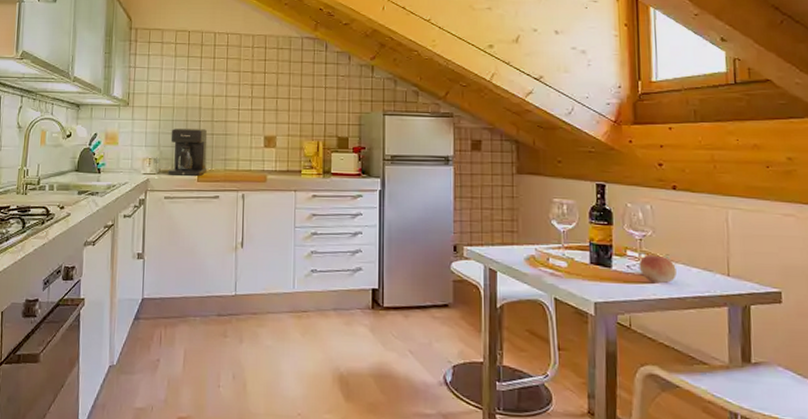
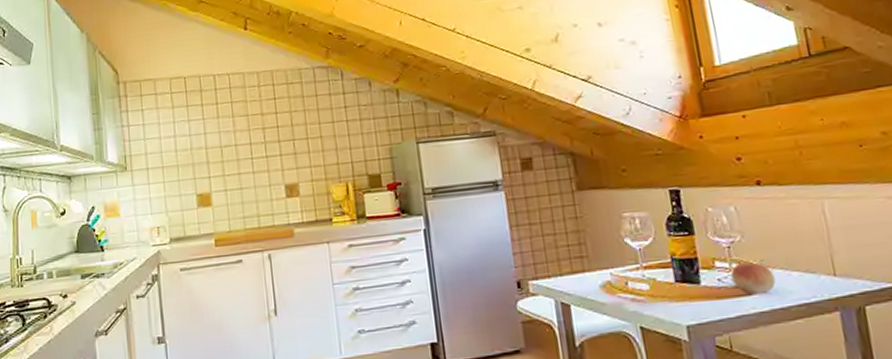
coffee maker: present [168,127,208,177] -> none [178,185,225,243]

